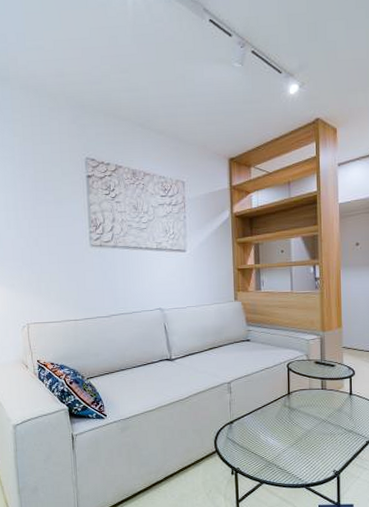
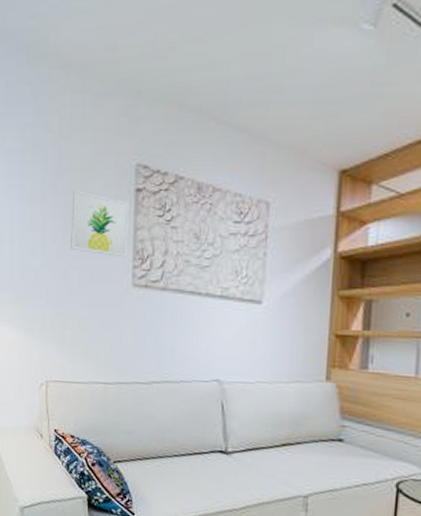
wall art: none [38,178,85,226] -> present [71,189,130,258]

